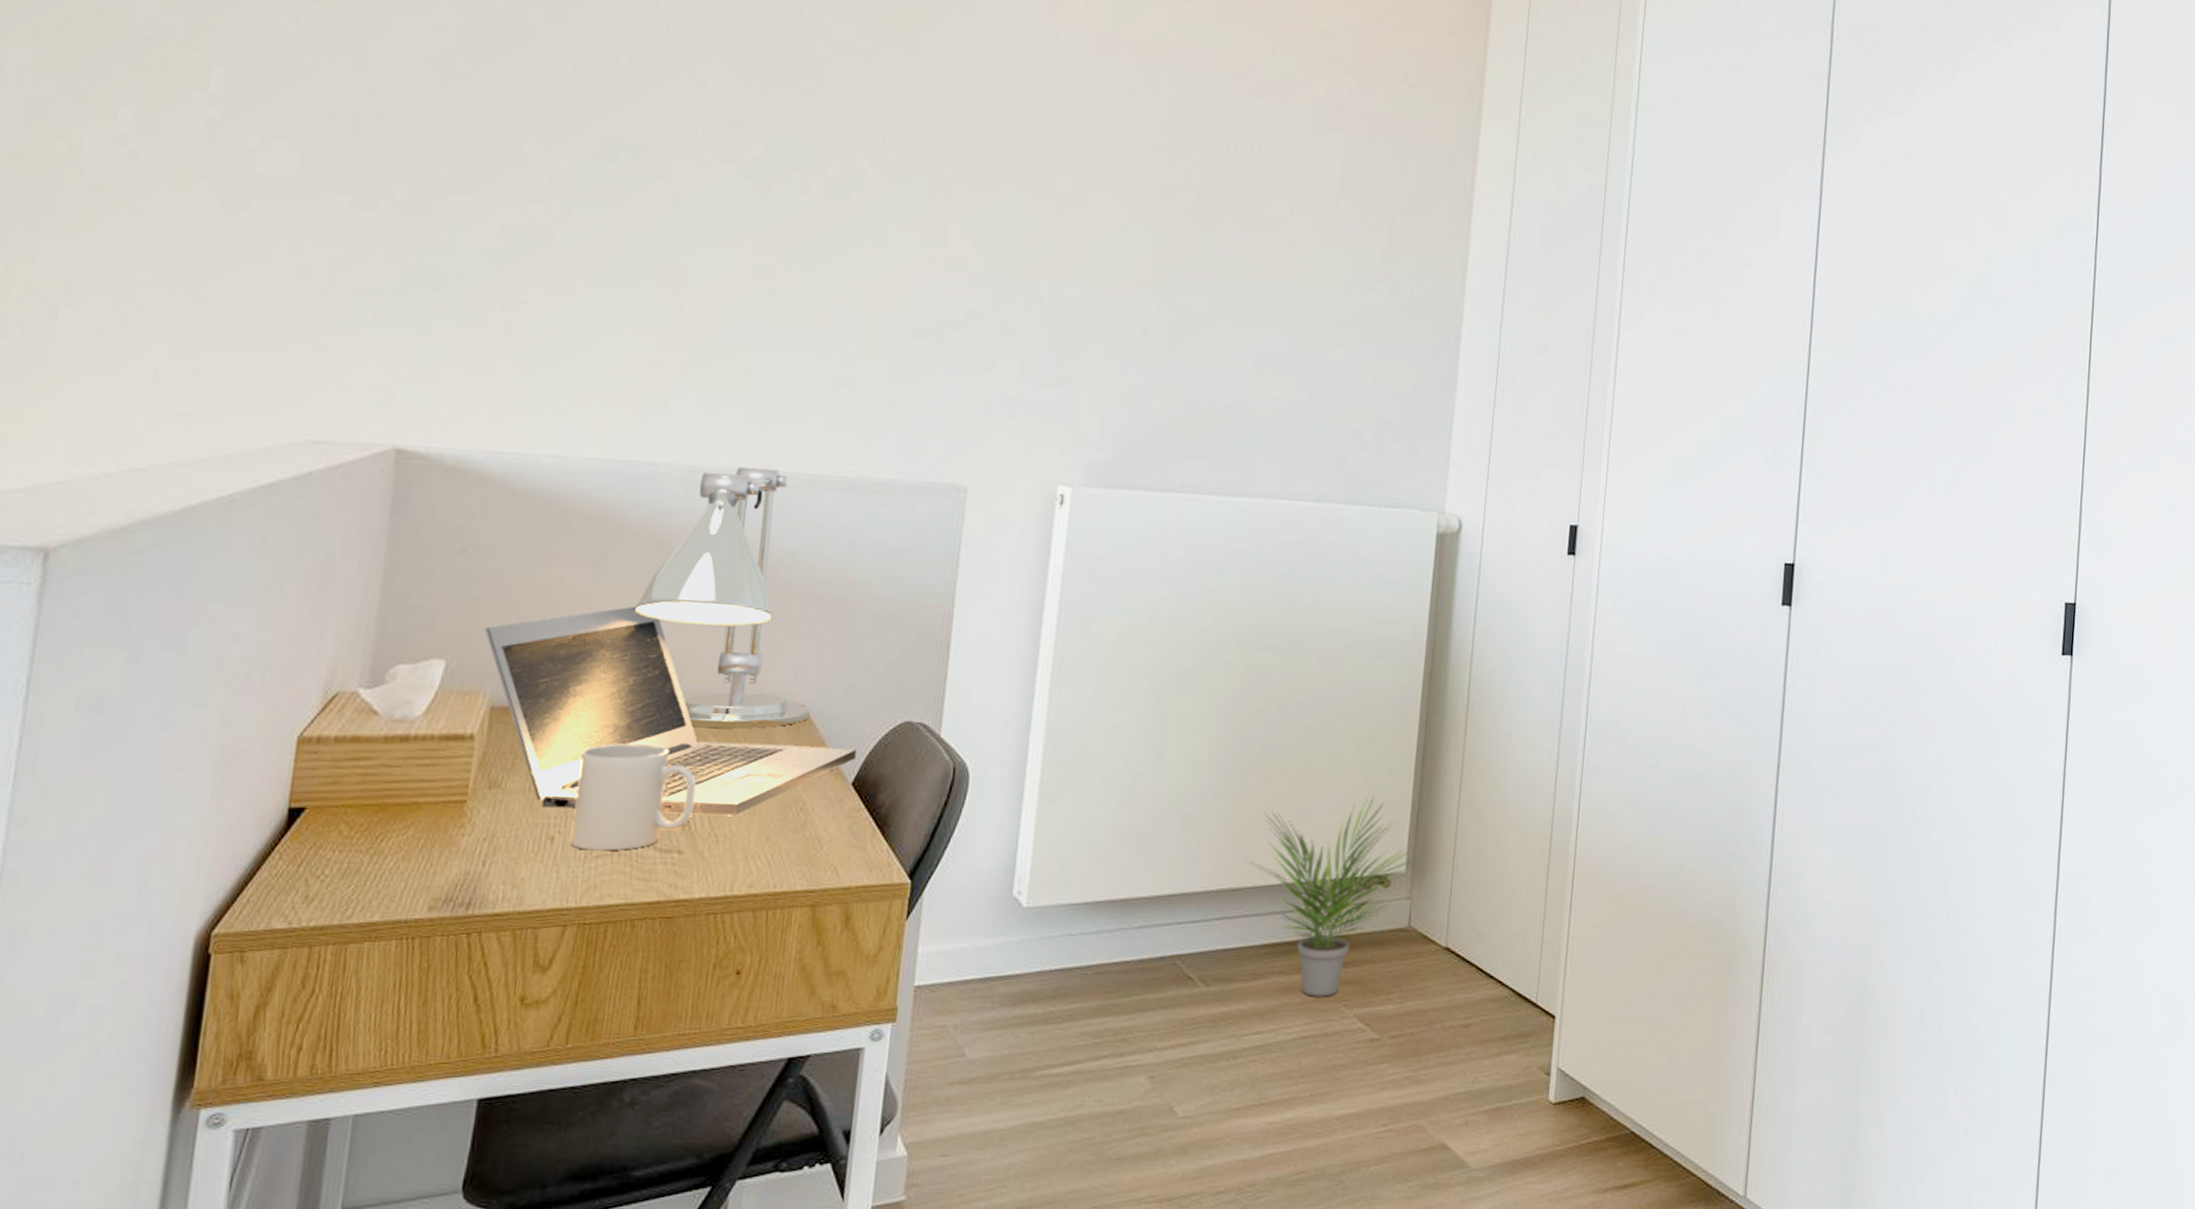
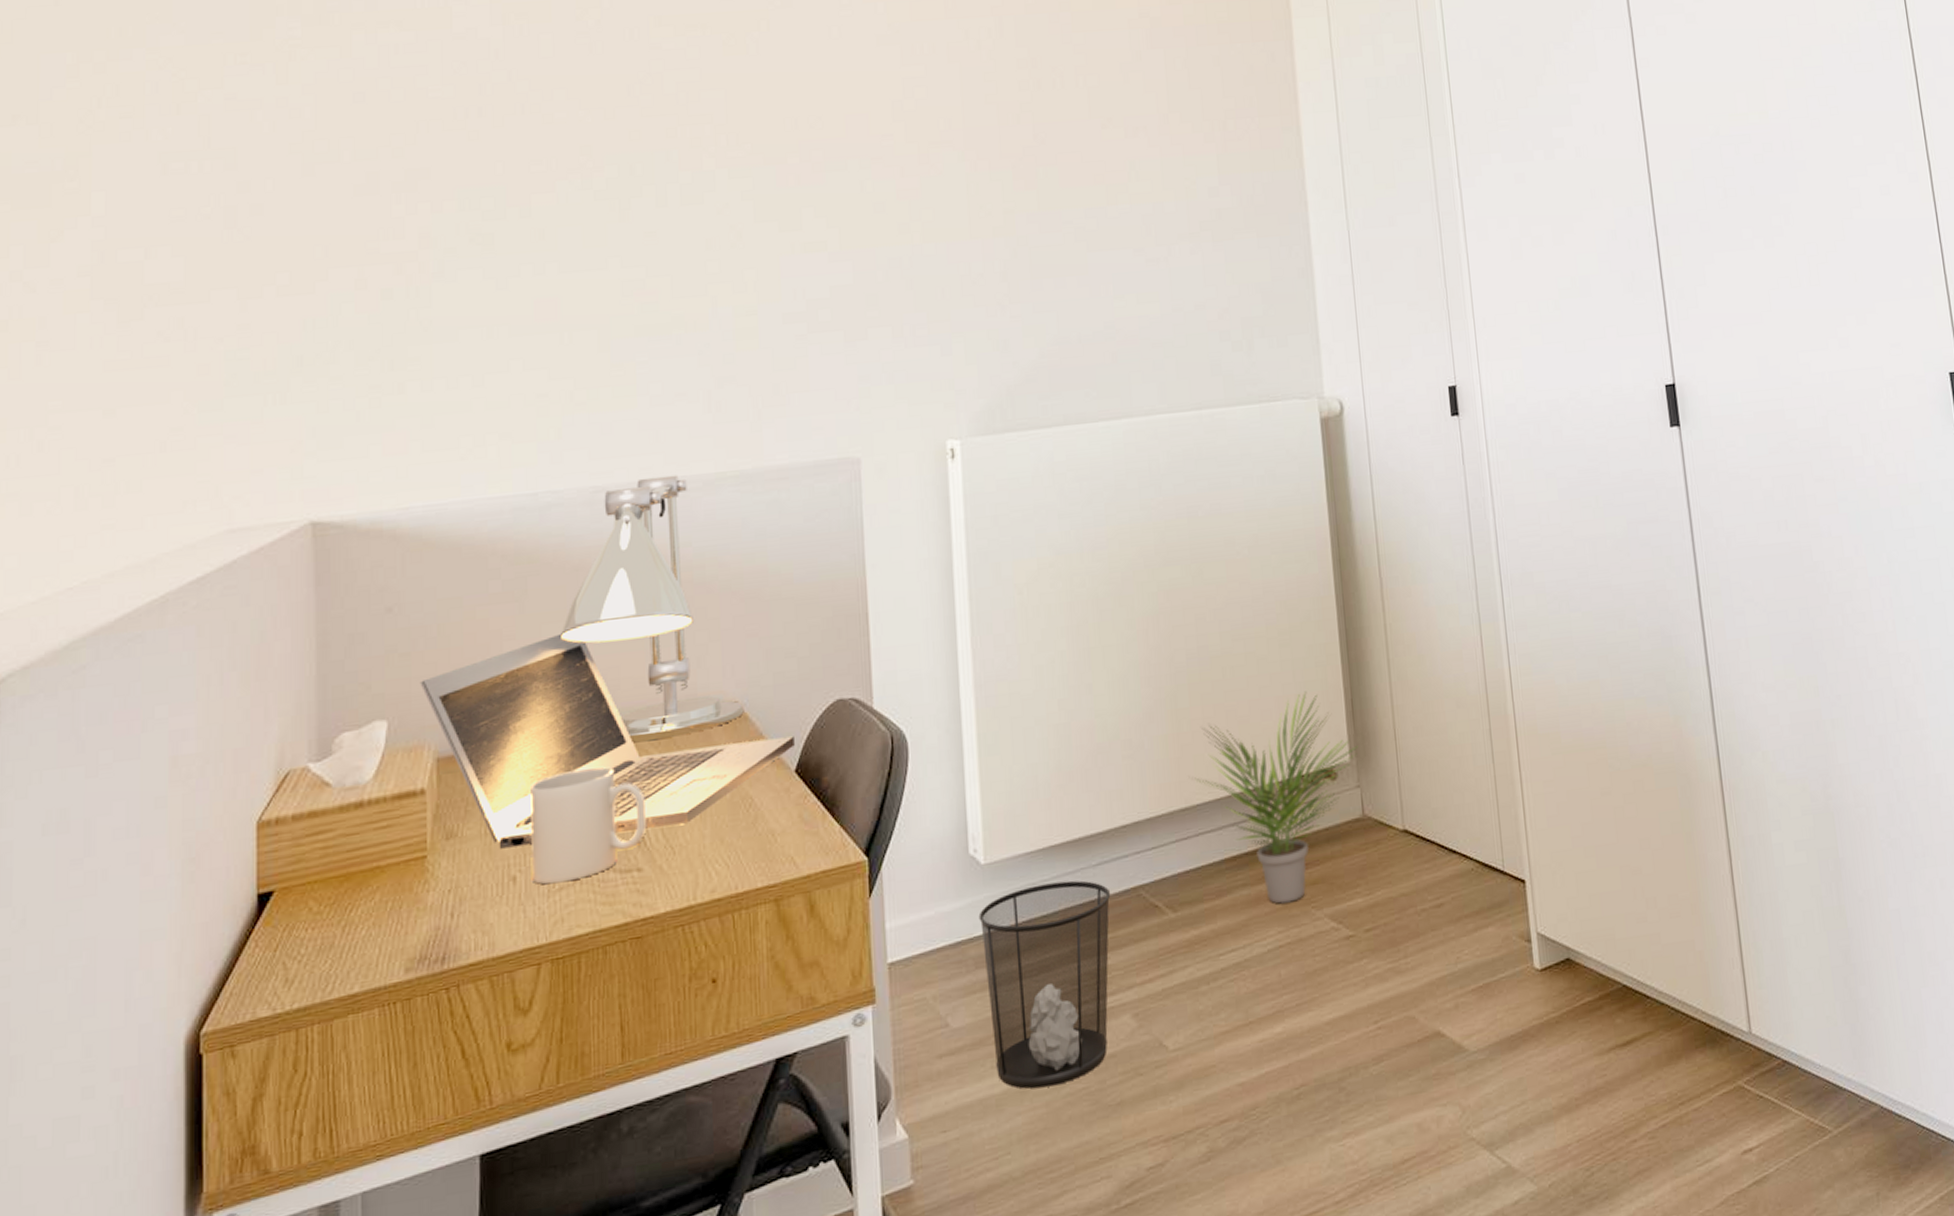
waste bin: none [1005,936,1147,1131] -> present [978,880,1111,1089]

